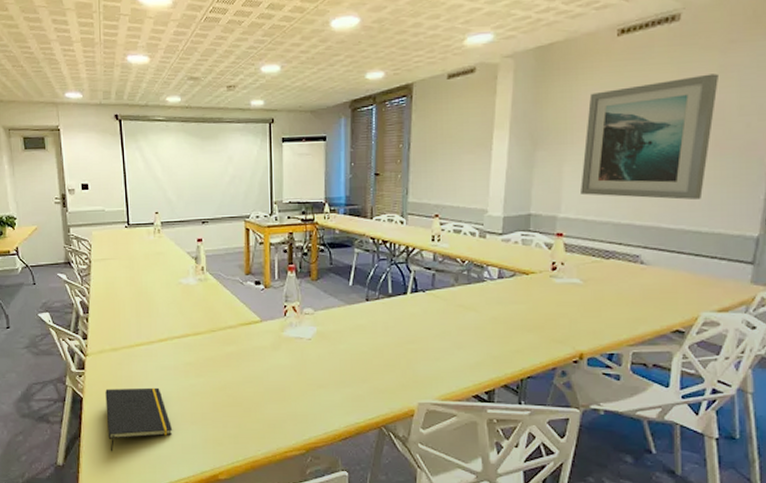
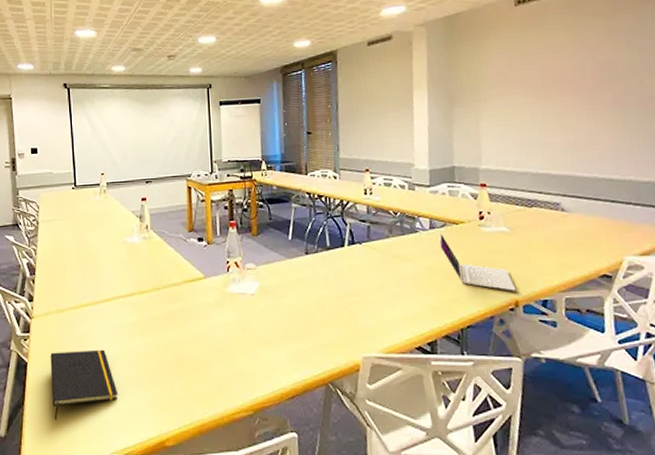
laptop: none [507,282,582,344] -> present [439,232,516,291]
wall art: present [581,74,718,200] -> none [496,37,610,150]

